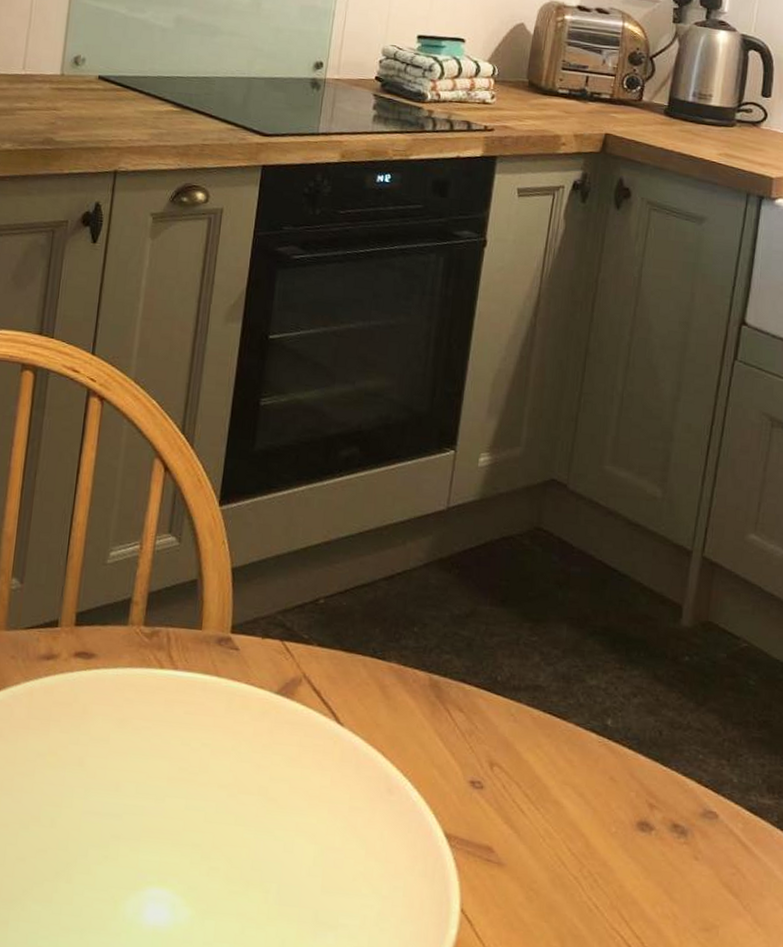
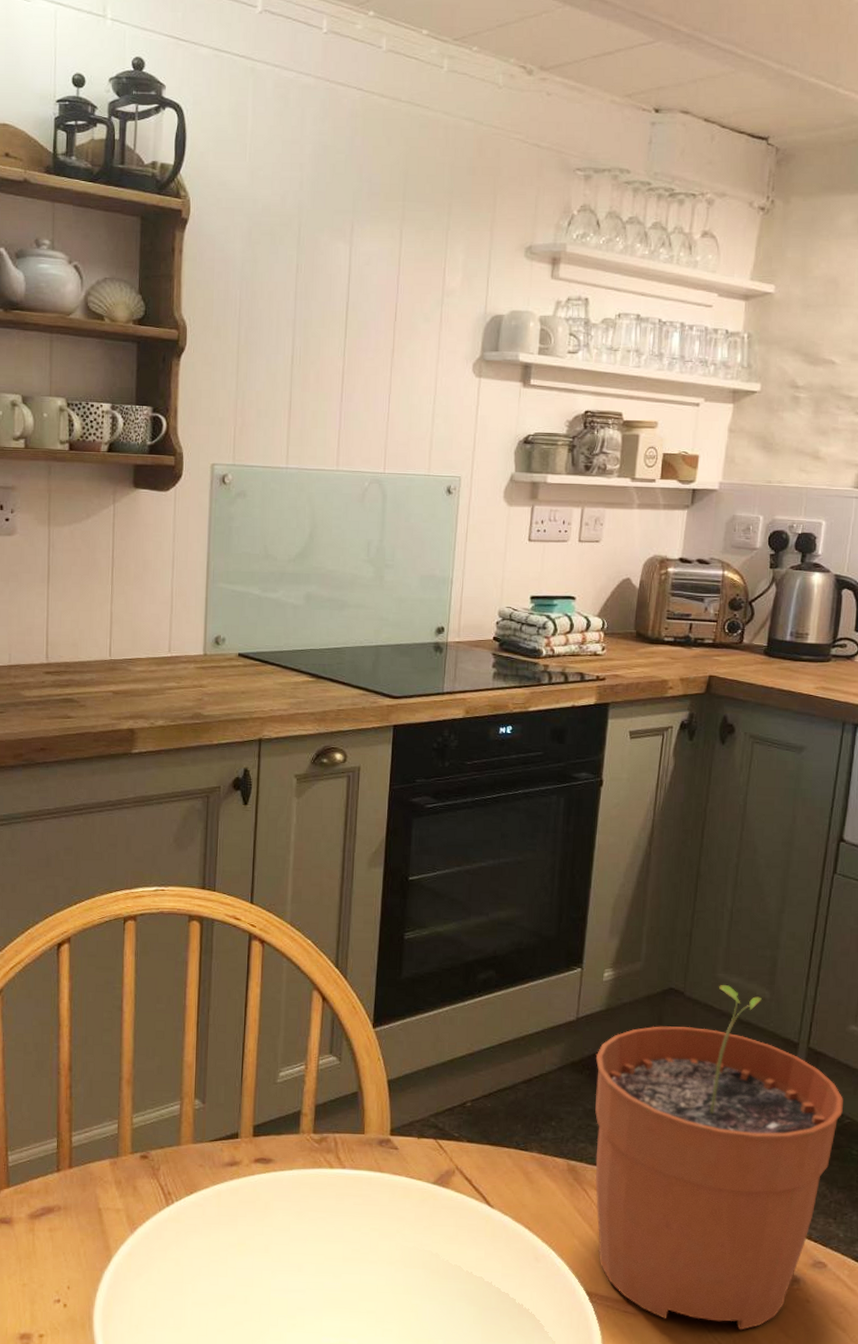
plant pot: none [460,479,740,890] -> present [595,985,843,1331]

